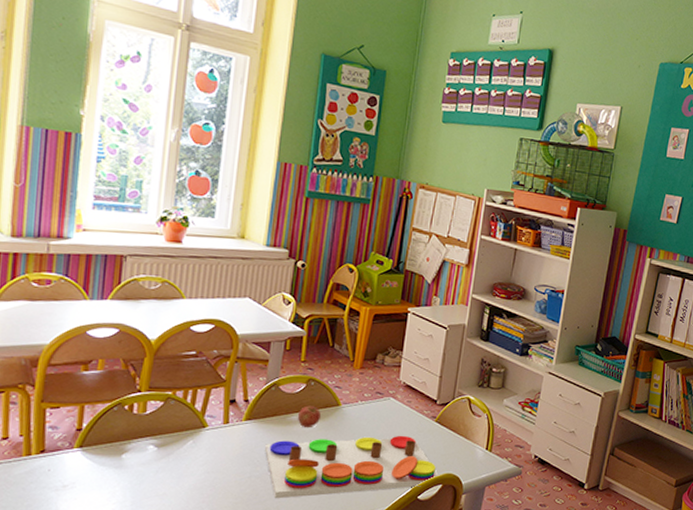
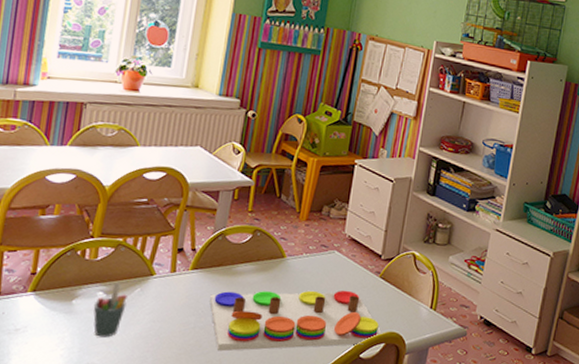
pen holder: none [144,436,179,490] -> present [93,283,127,337]
apple: present [297,405,322,428] -> none [242,256,267,280]

